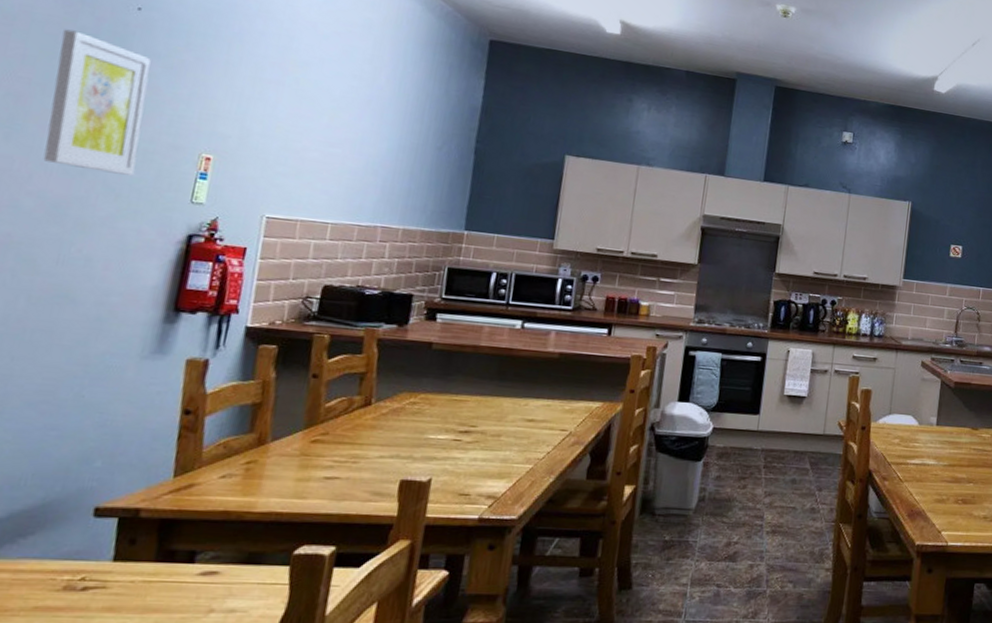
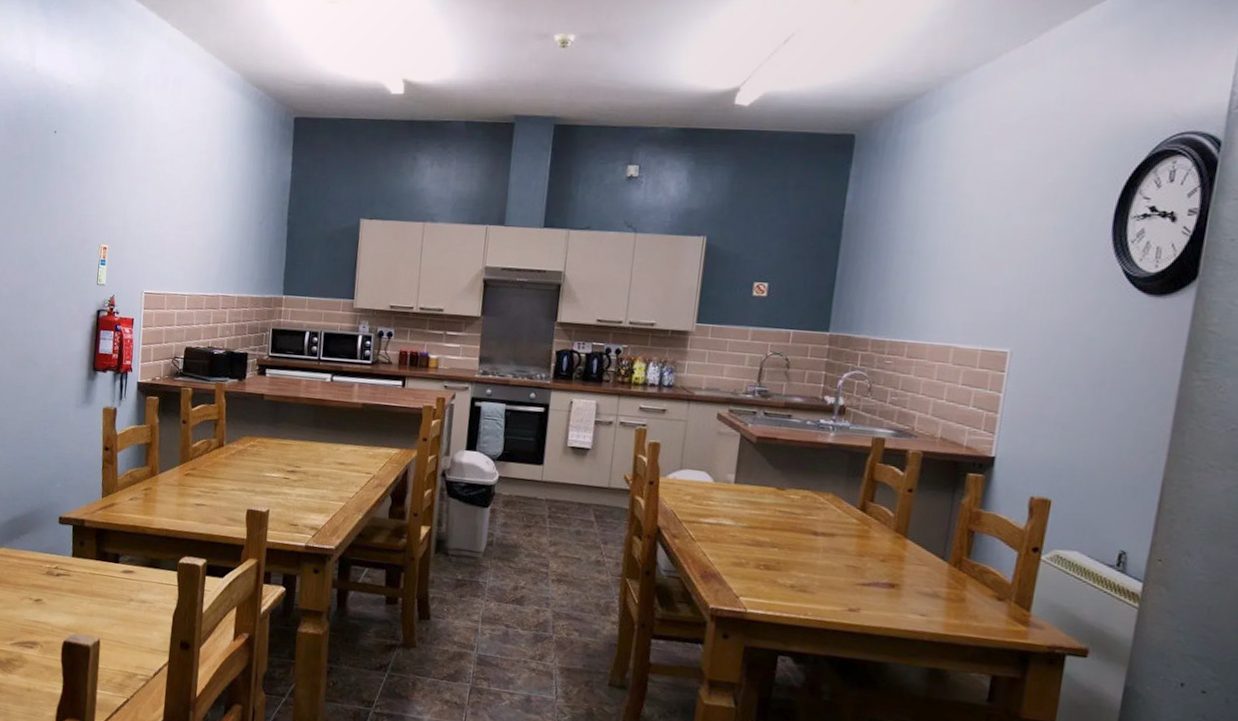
wall art: present [43,29,151,176] -> none [10,155,65,266]

